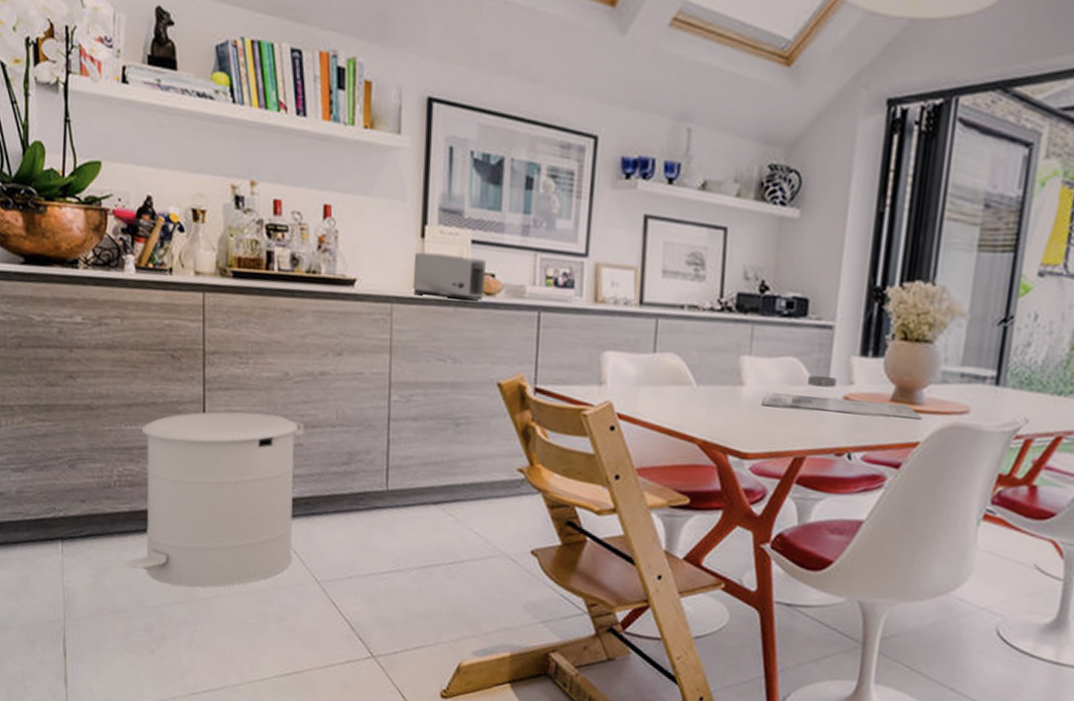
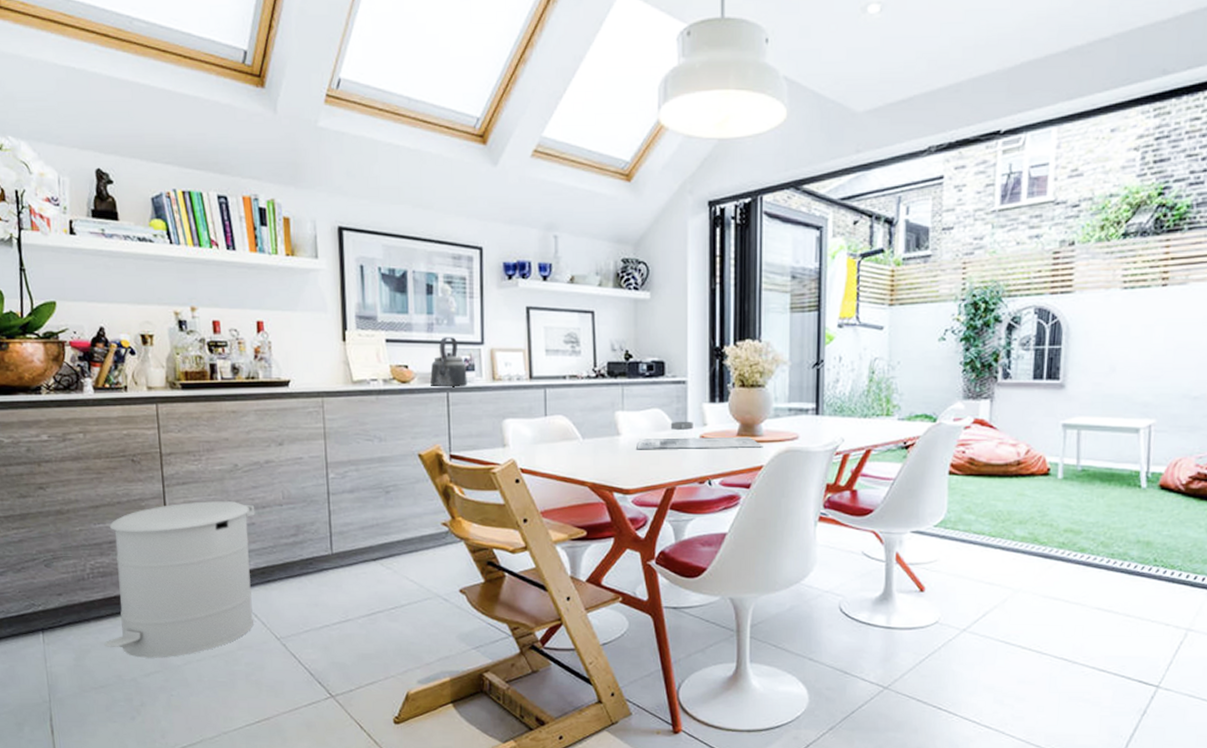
toaster: present [413,252,486,302] -> none [338,353,400,390]
kettle: none [520,243,565,308] -> present [430,337,467,387]

